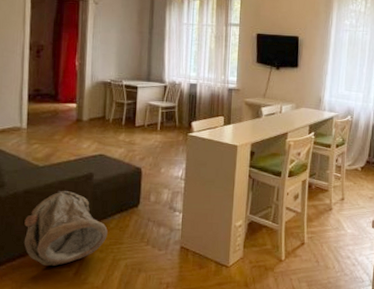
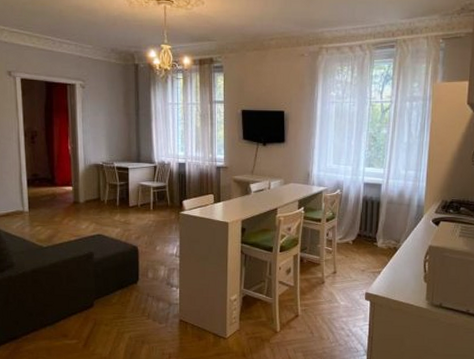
bag: present [23,190,108,267] -> none [34,269,111,339]

